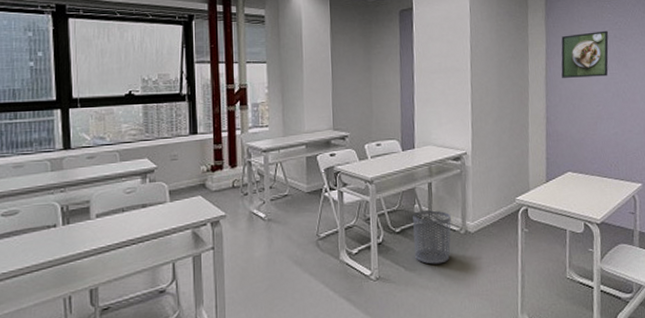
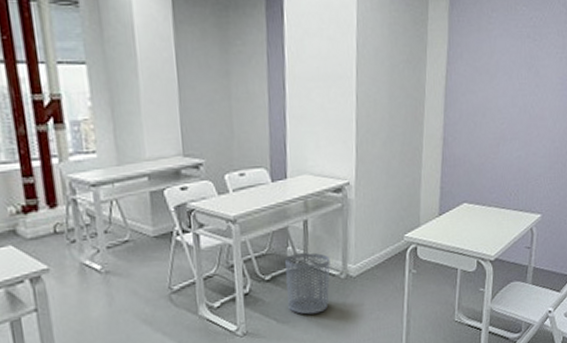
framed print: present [561,30,609,78] -> none [463,28,522,89]

